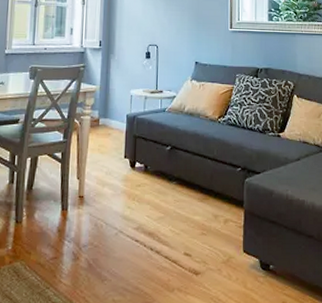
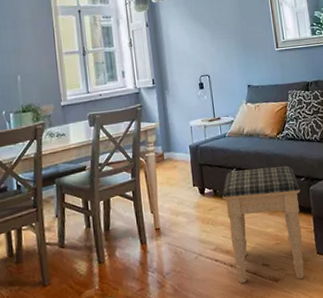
footstool: none [153,148,235,277] -> present [222,166,305,284]

